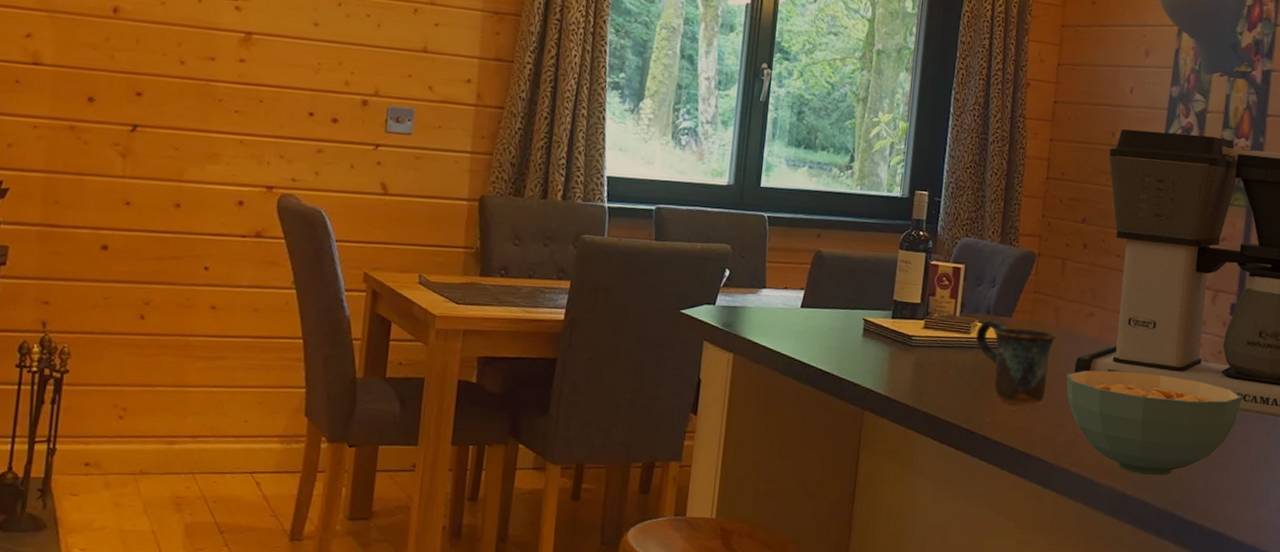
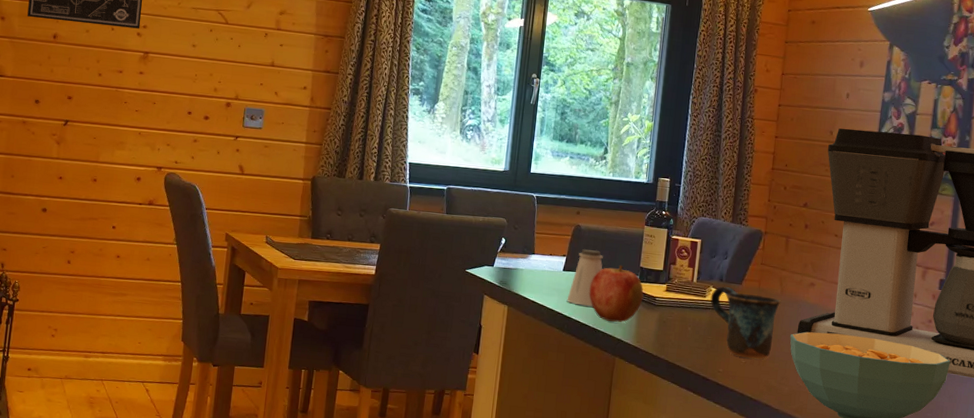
saltshaker: none [805,280,849,351] -> present [567,249,603,307]
apple: none [832,298,898,369] -> present [589,264,644,323]

